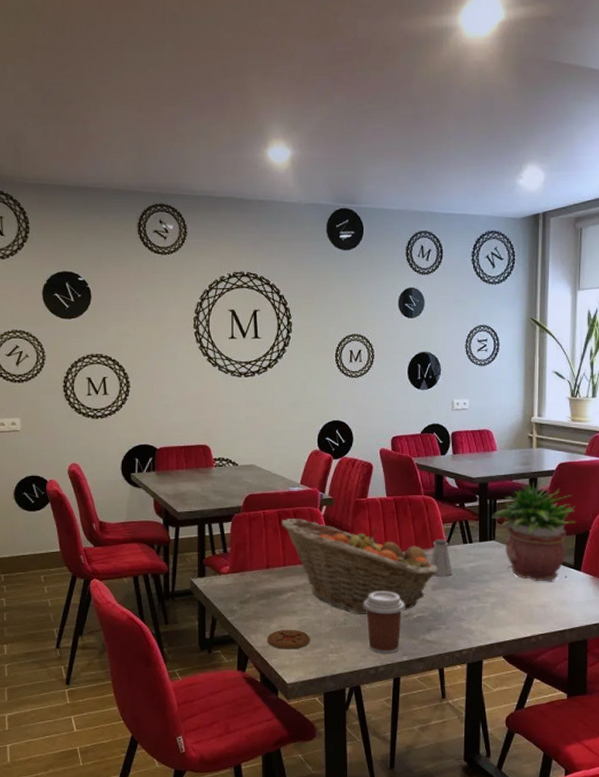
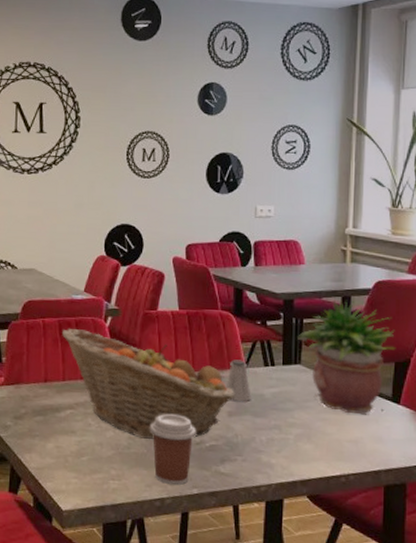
coaster: present [267,630,310,649] -> none [43,450,89,473]

